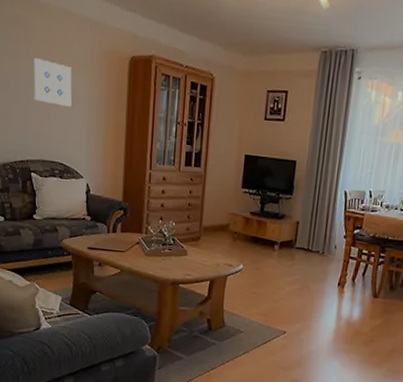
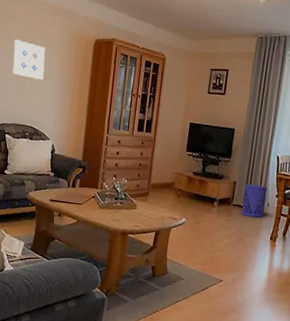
waste bin: none [305,223,335,262] -> present [241,183,268,218]

